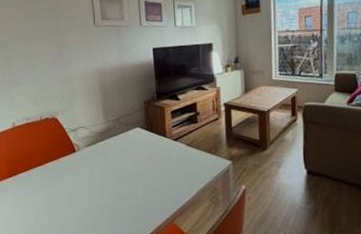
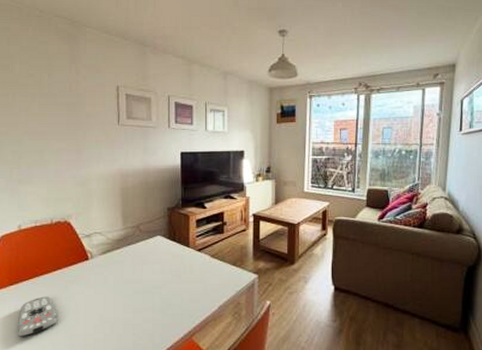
remote control: none [17,186,52,223] -> present [17,296,57,337]

